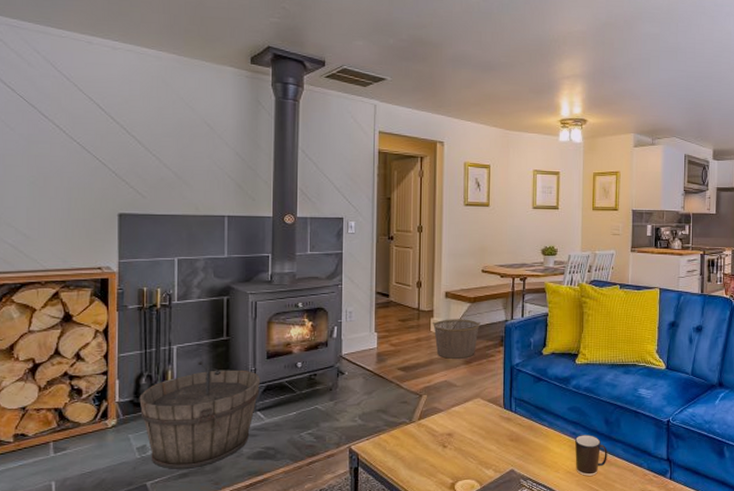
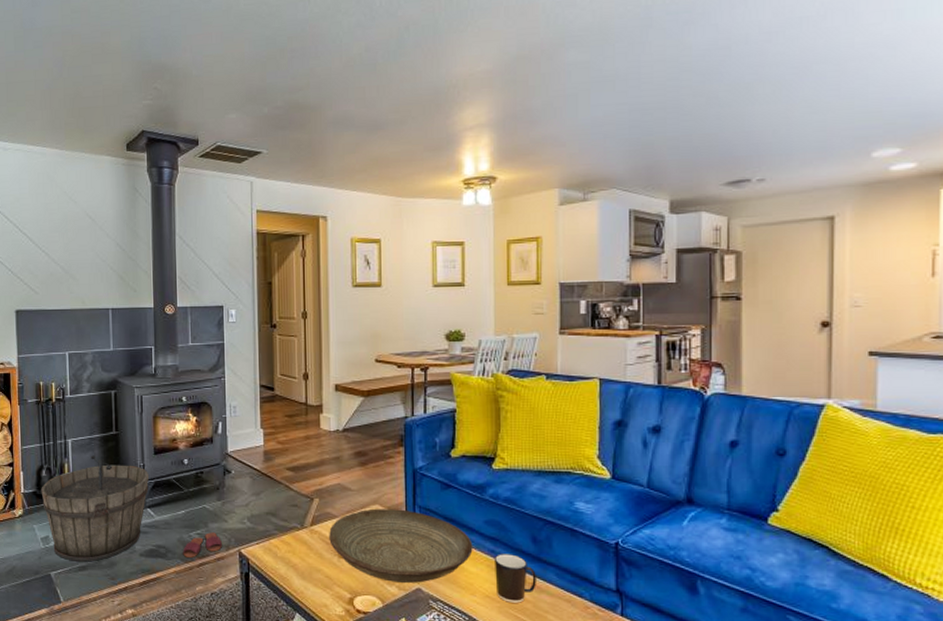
slippers: none [293,431,333,458] -> present [183,532,222,559]
basket: present [432,319,480,359] -> none [321,415,376,459]
decorative bowl: none [435,401,558,467] -> present [329,508,473,584]

